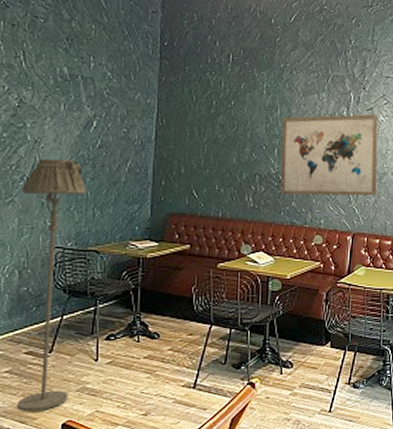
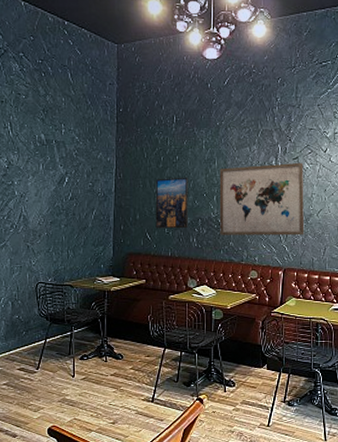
floor lamp: present [17,159,87,412] -> none [12,210,62,418]
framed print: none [204,125,245,186] -> present [155,177,188,229]

